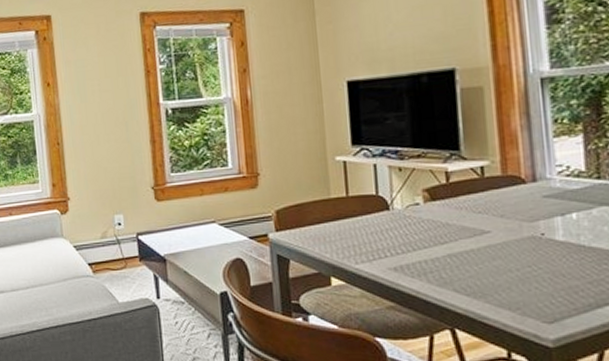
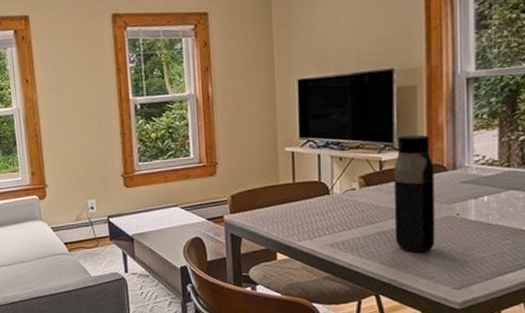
water bottle: none [463,142,518,279] -> present [393,134,435,253]

